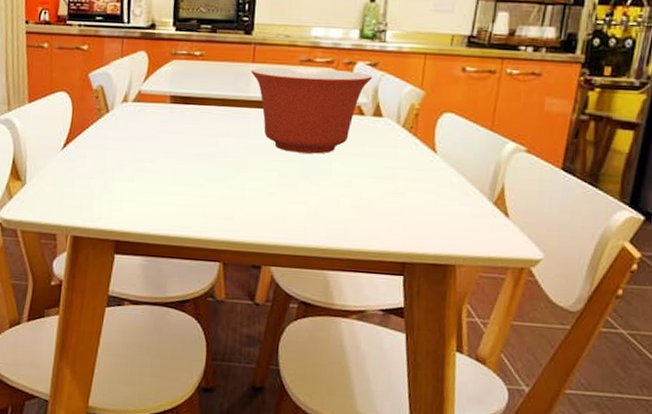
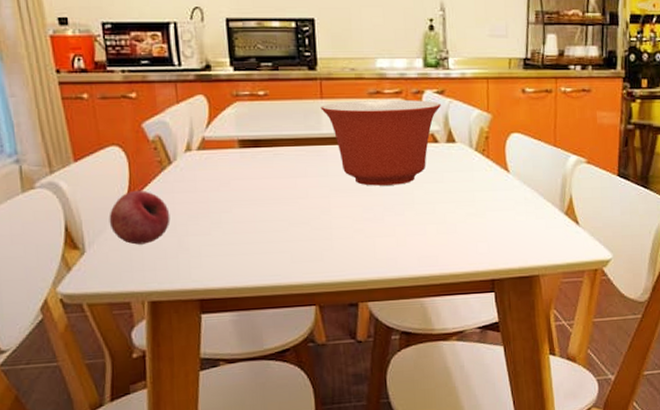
fruit: none [49,134,101,183] -> present [109,191,171,245]

